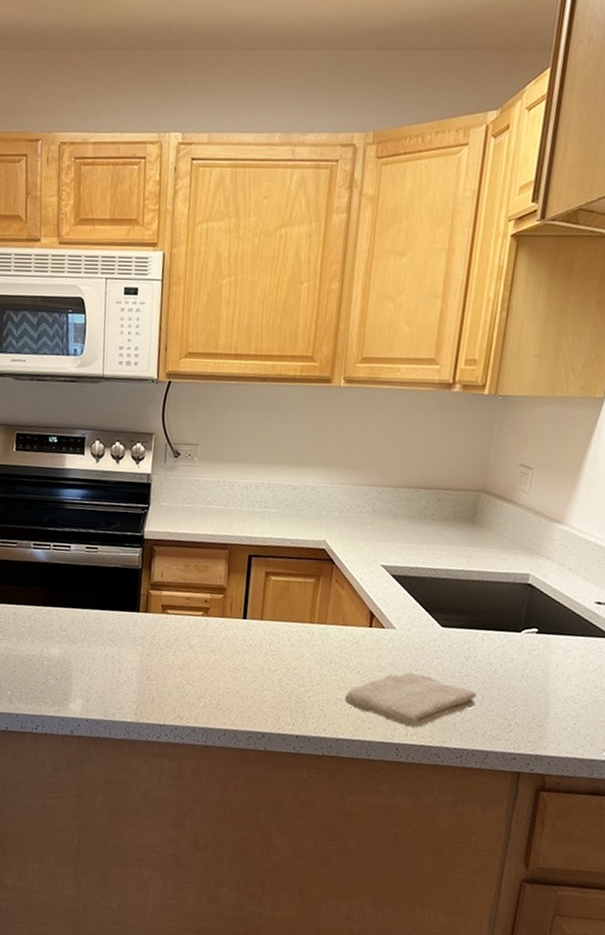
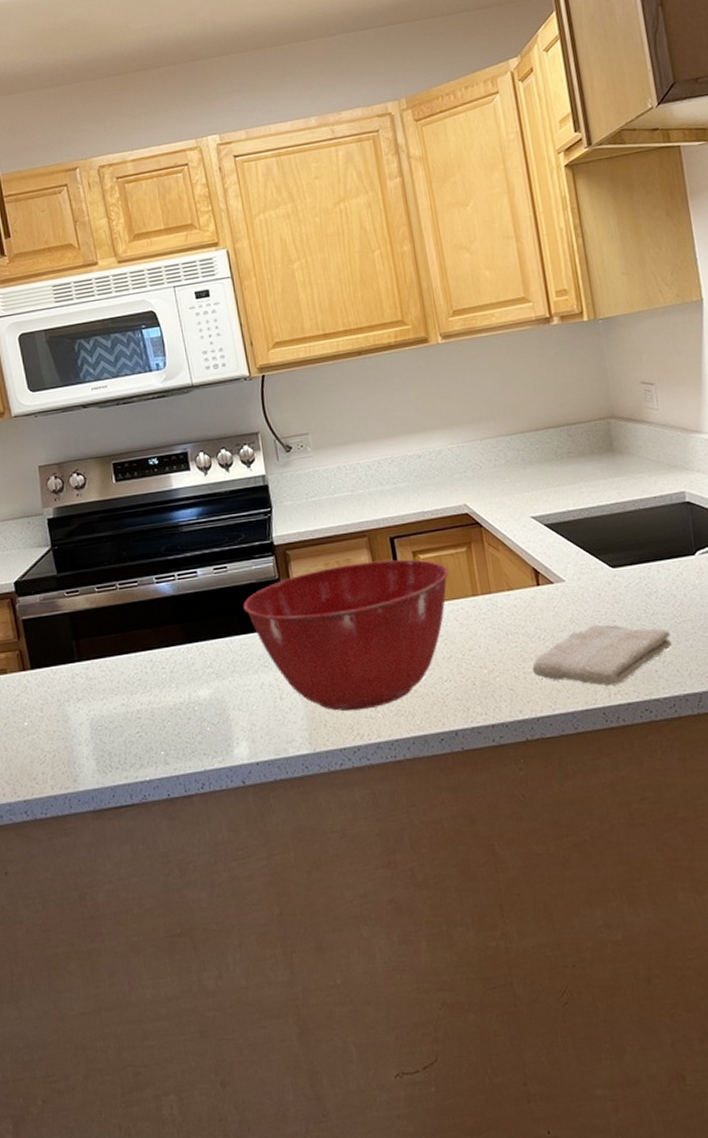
mixing bowl: none [104,569,294,698] -> present [243,559,449,711]

